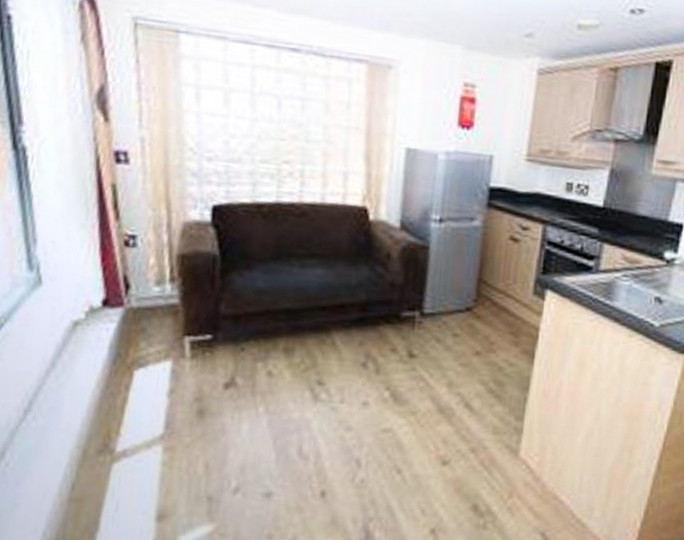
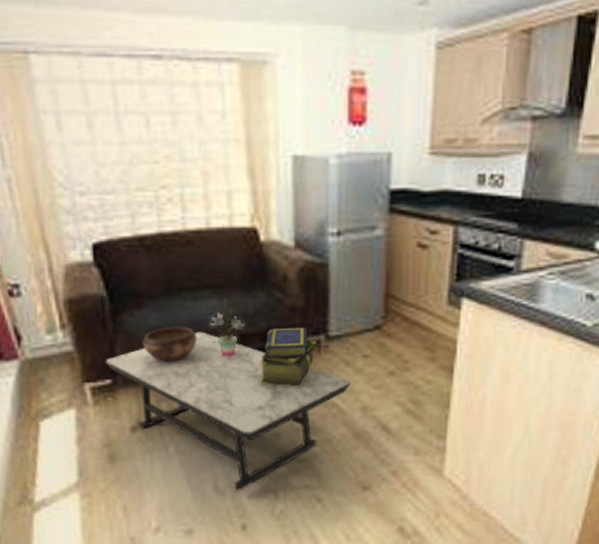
coffee table: none [208,297,439,457] -> present [105,331,350,492]
decorative bowl: none [247,290,300,324] -> present [142,326,197,362]
potted plant: none [314,268,347,324] -> present [210,297,245,357]
stack of books: none [355,300,411,357] -> present [259,327,316,386]

